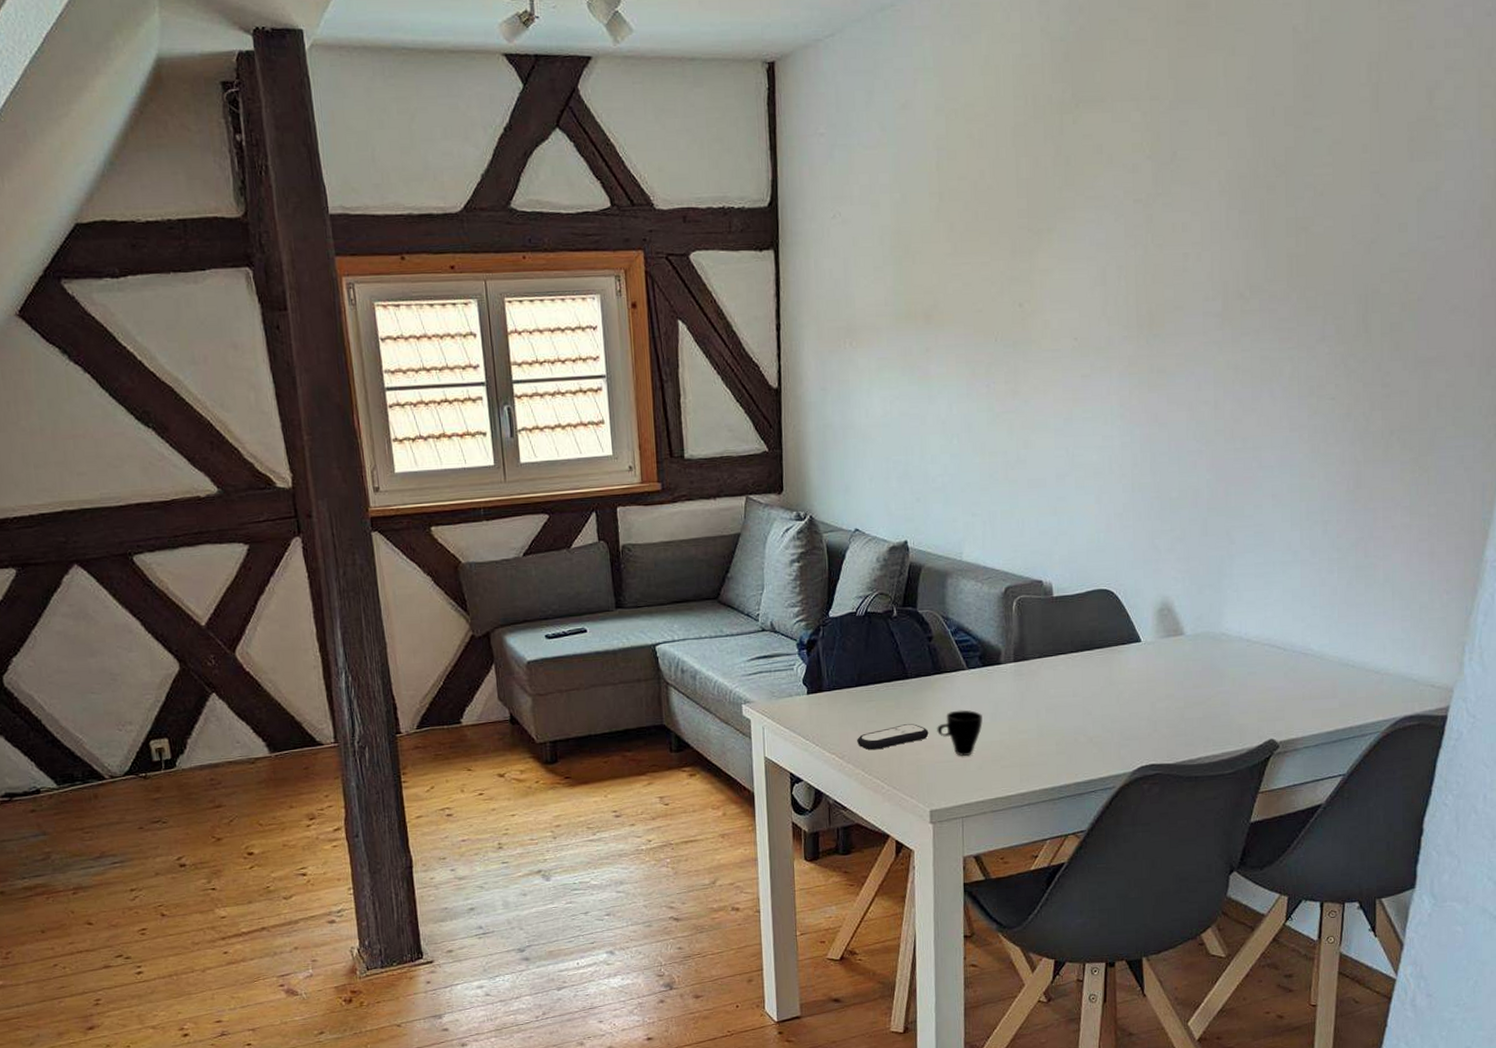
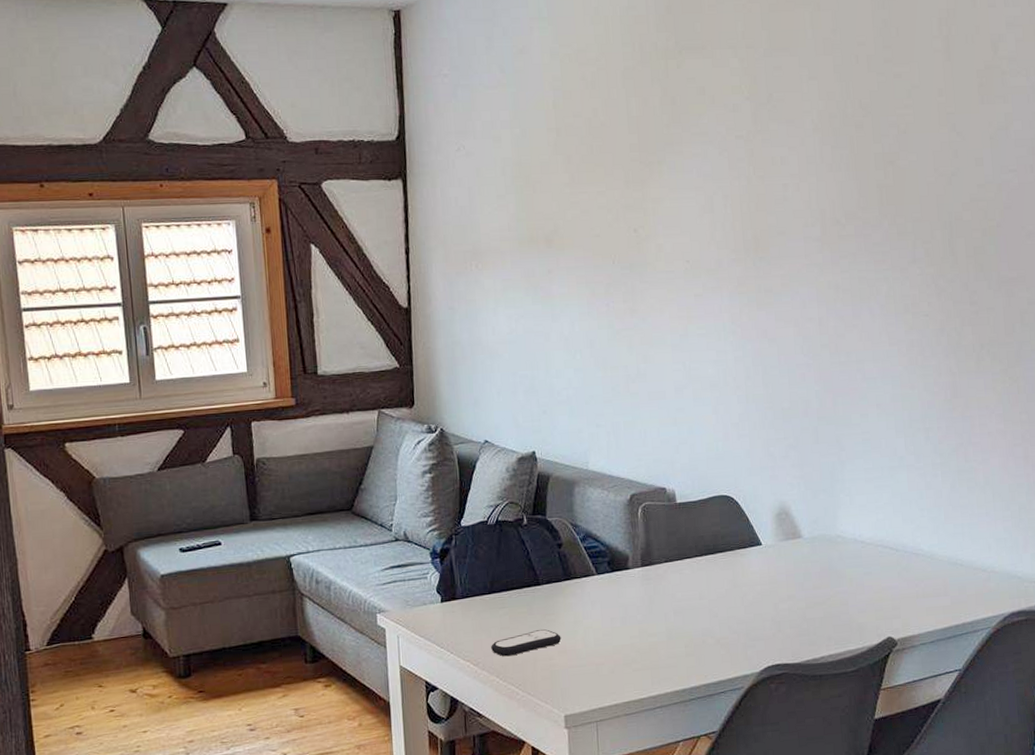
cup: present [936,710,983,757] -> none [568,614,613,661]

